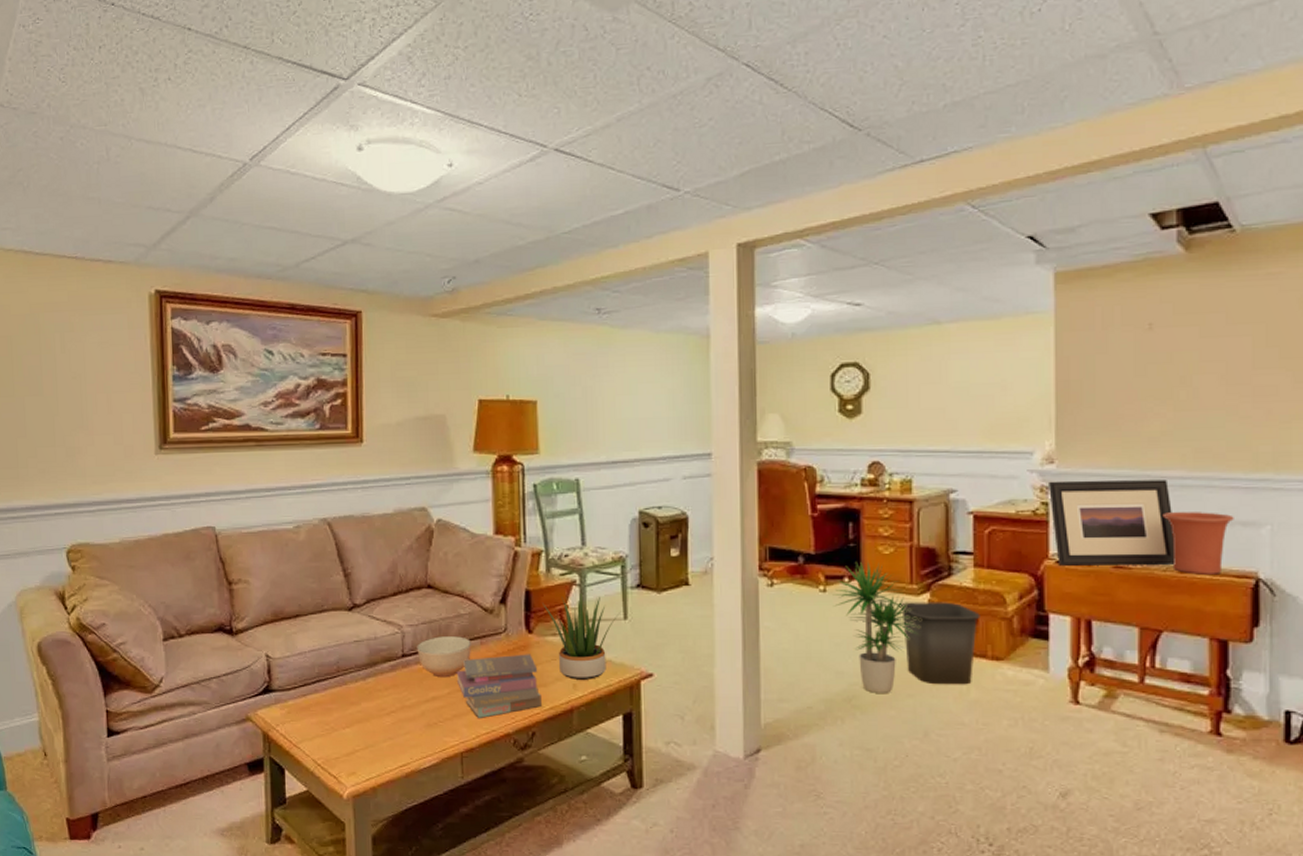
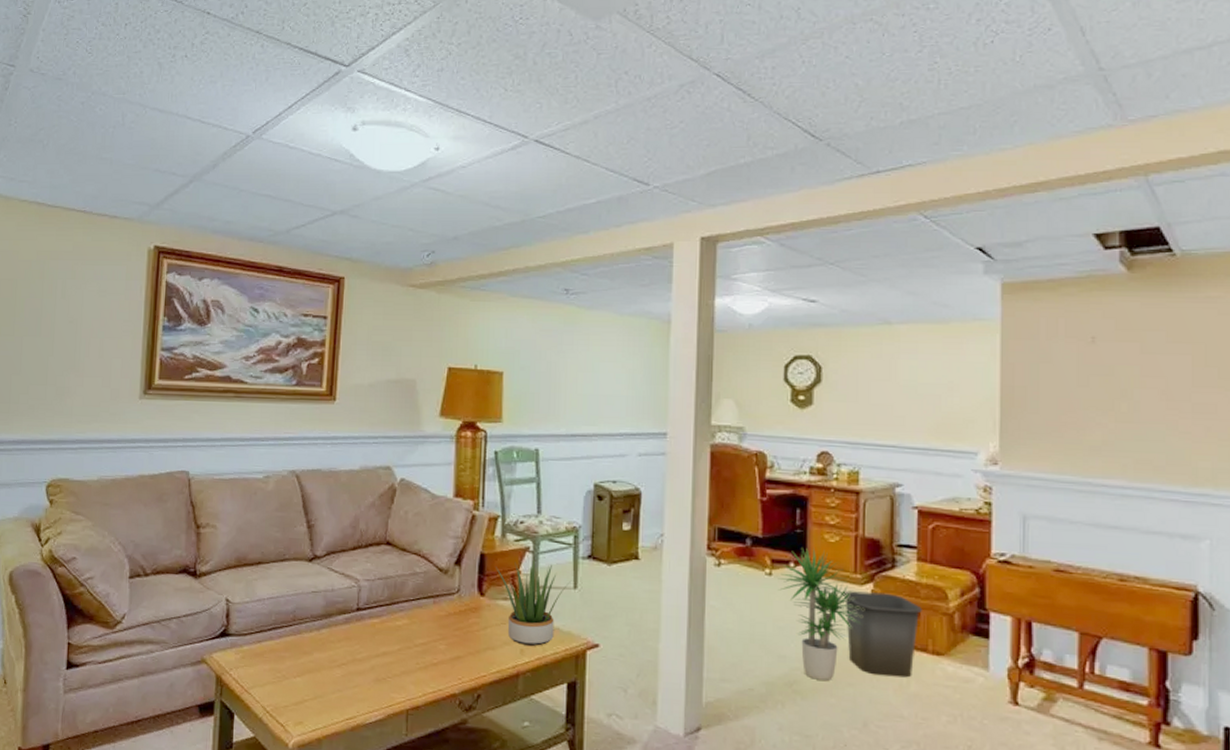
bowl: present [417,635,472,678] -> none [371,592,425,634]
books: present [456,654,542,718] -> none [407,615,489,677]
picture frame: present [1049,480,1176,566] -> none [992,482,1116,572]
vase: present [1162,512,1234,575] -> none [1103,520,1174,585]

